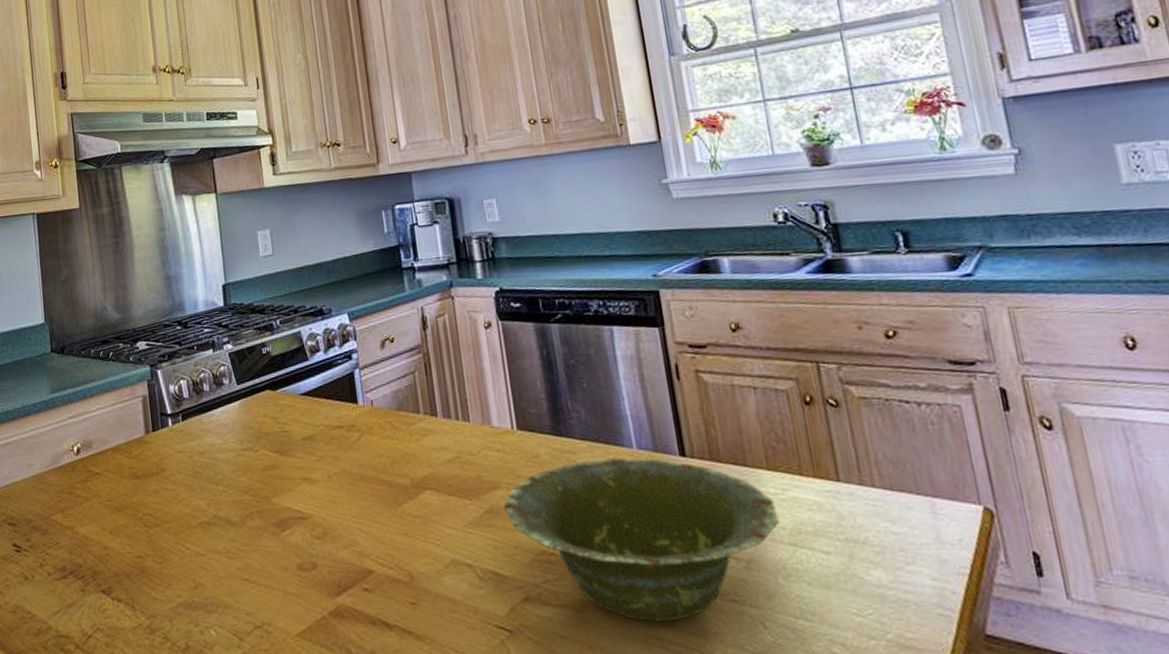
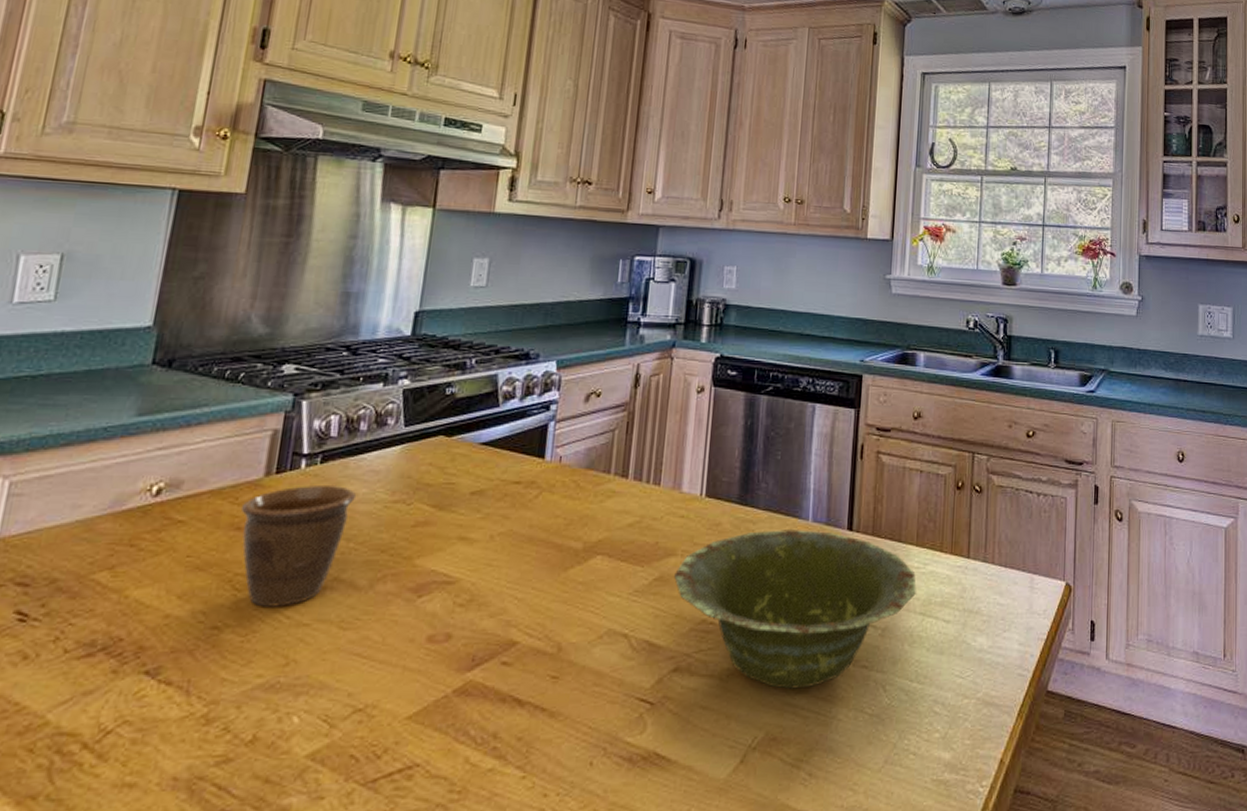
mug: none [136,438,214,542] -> present [241,484,356,609]

